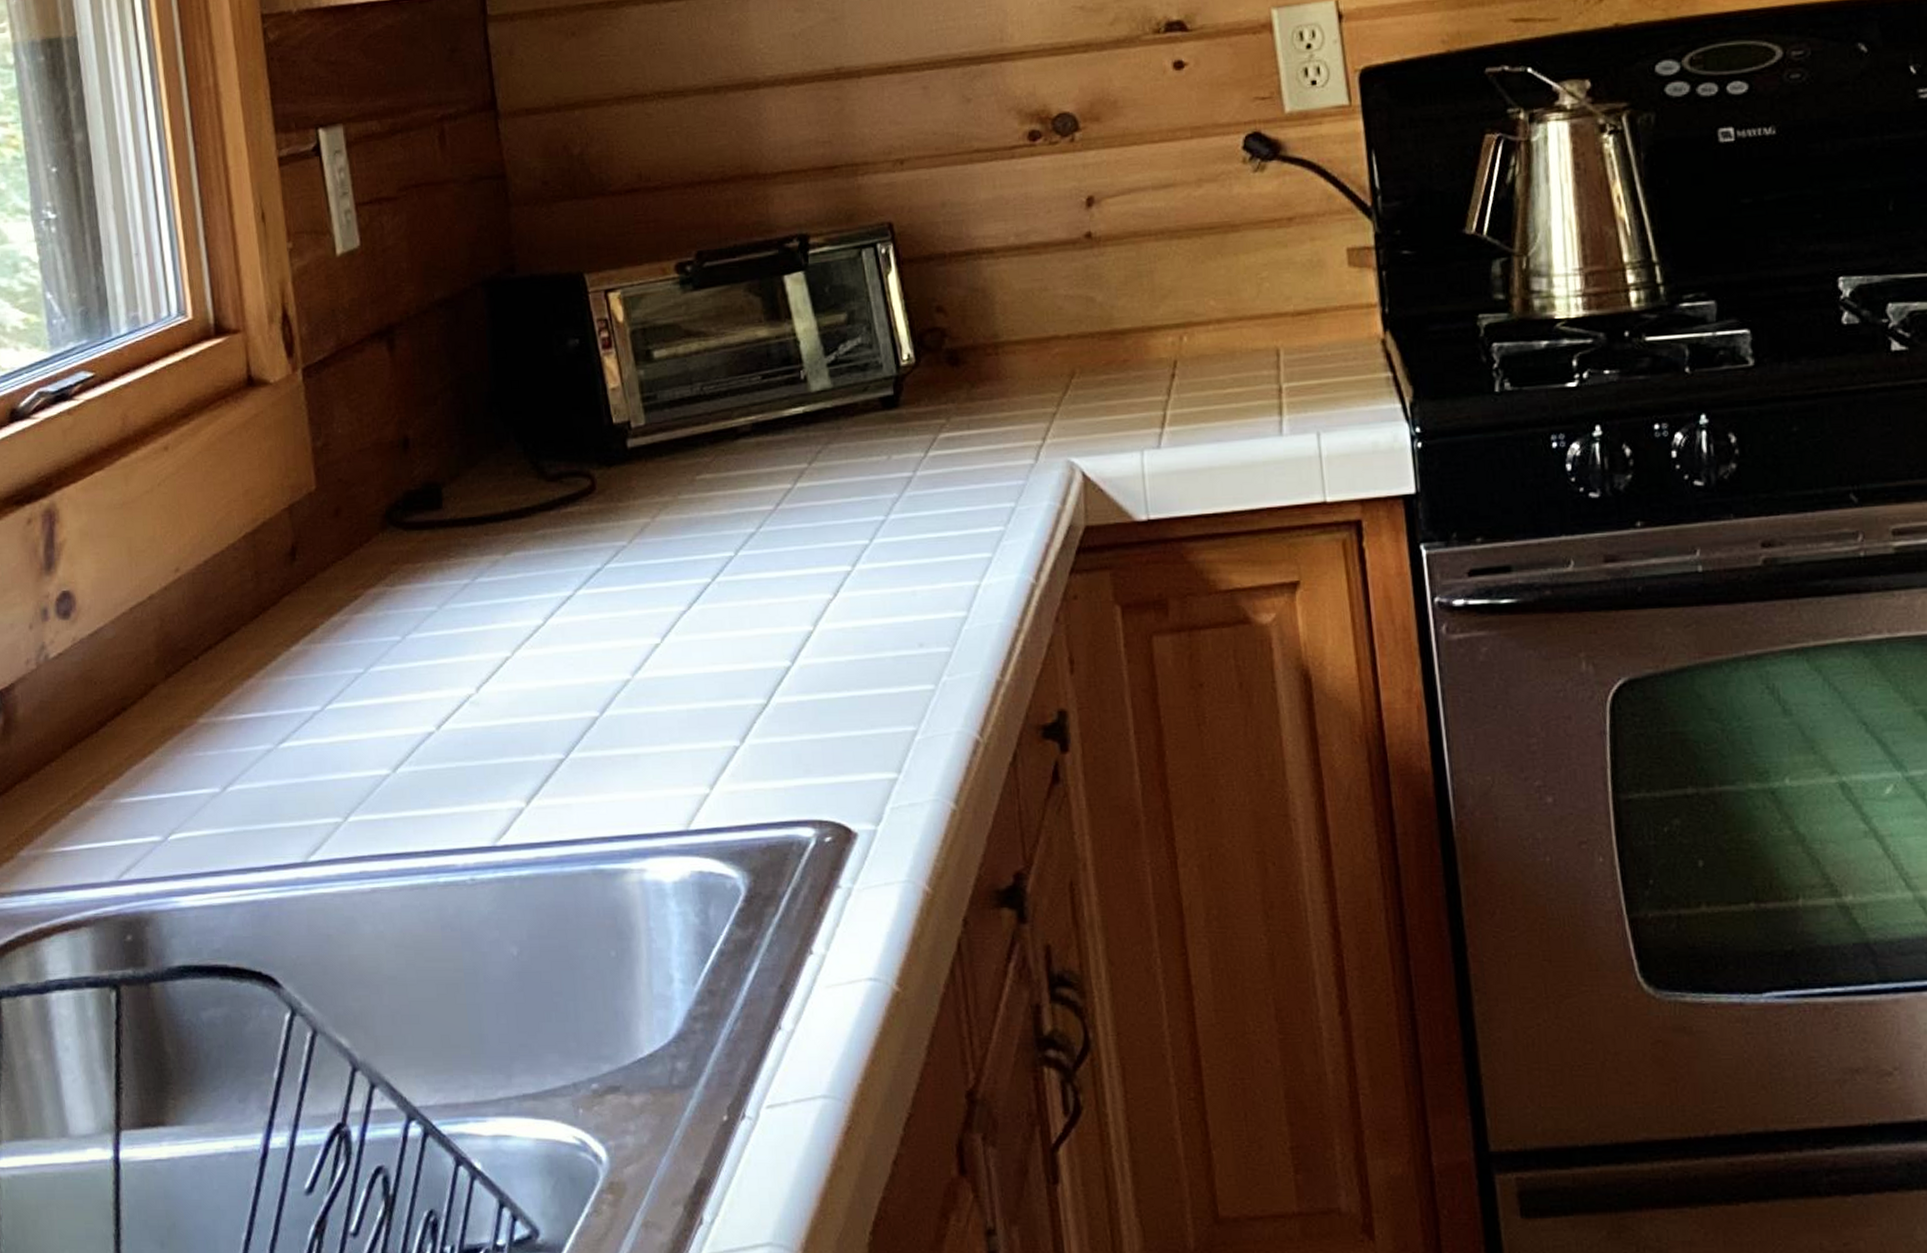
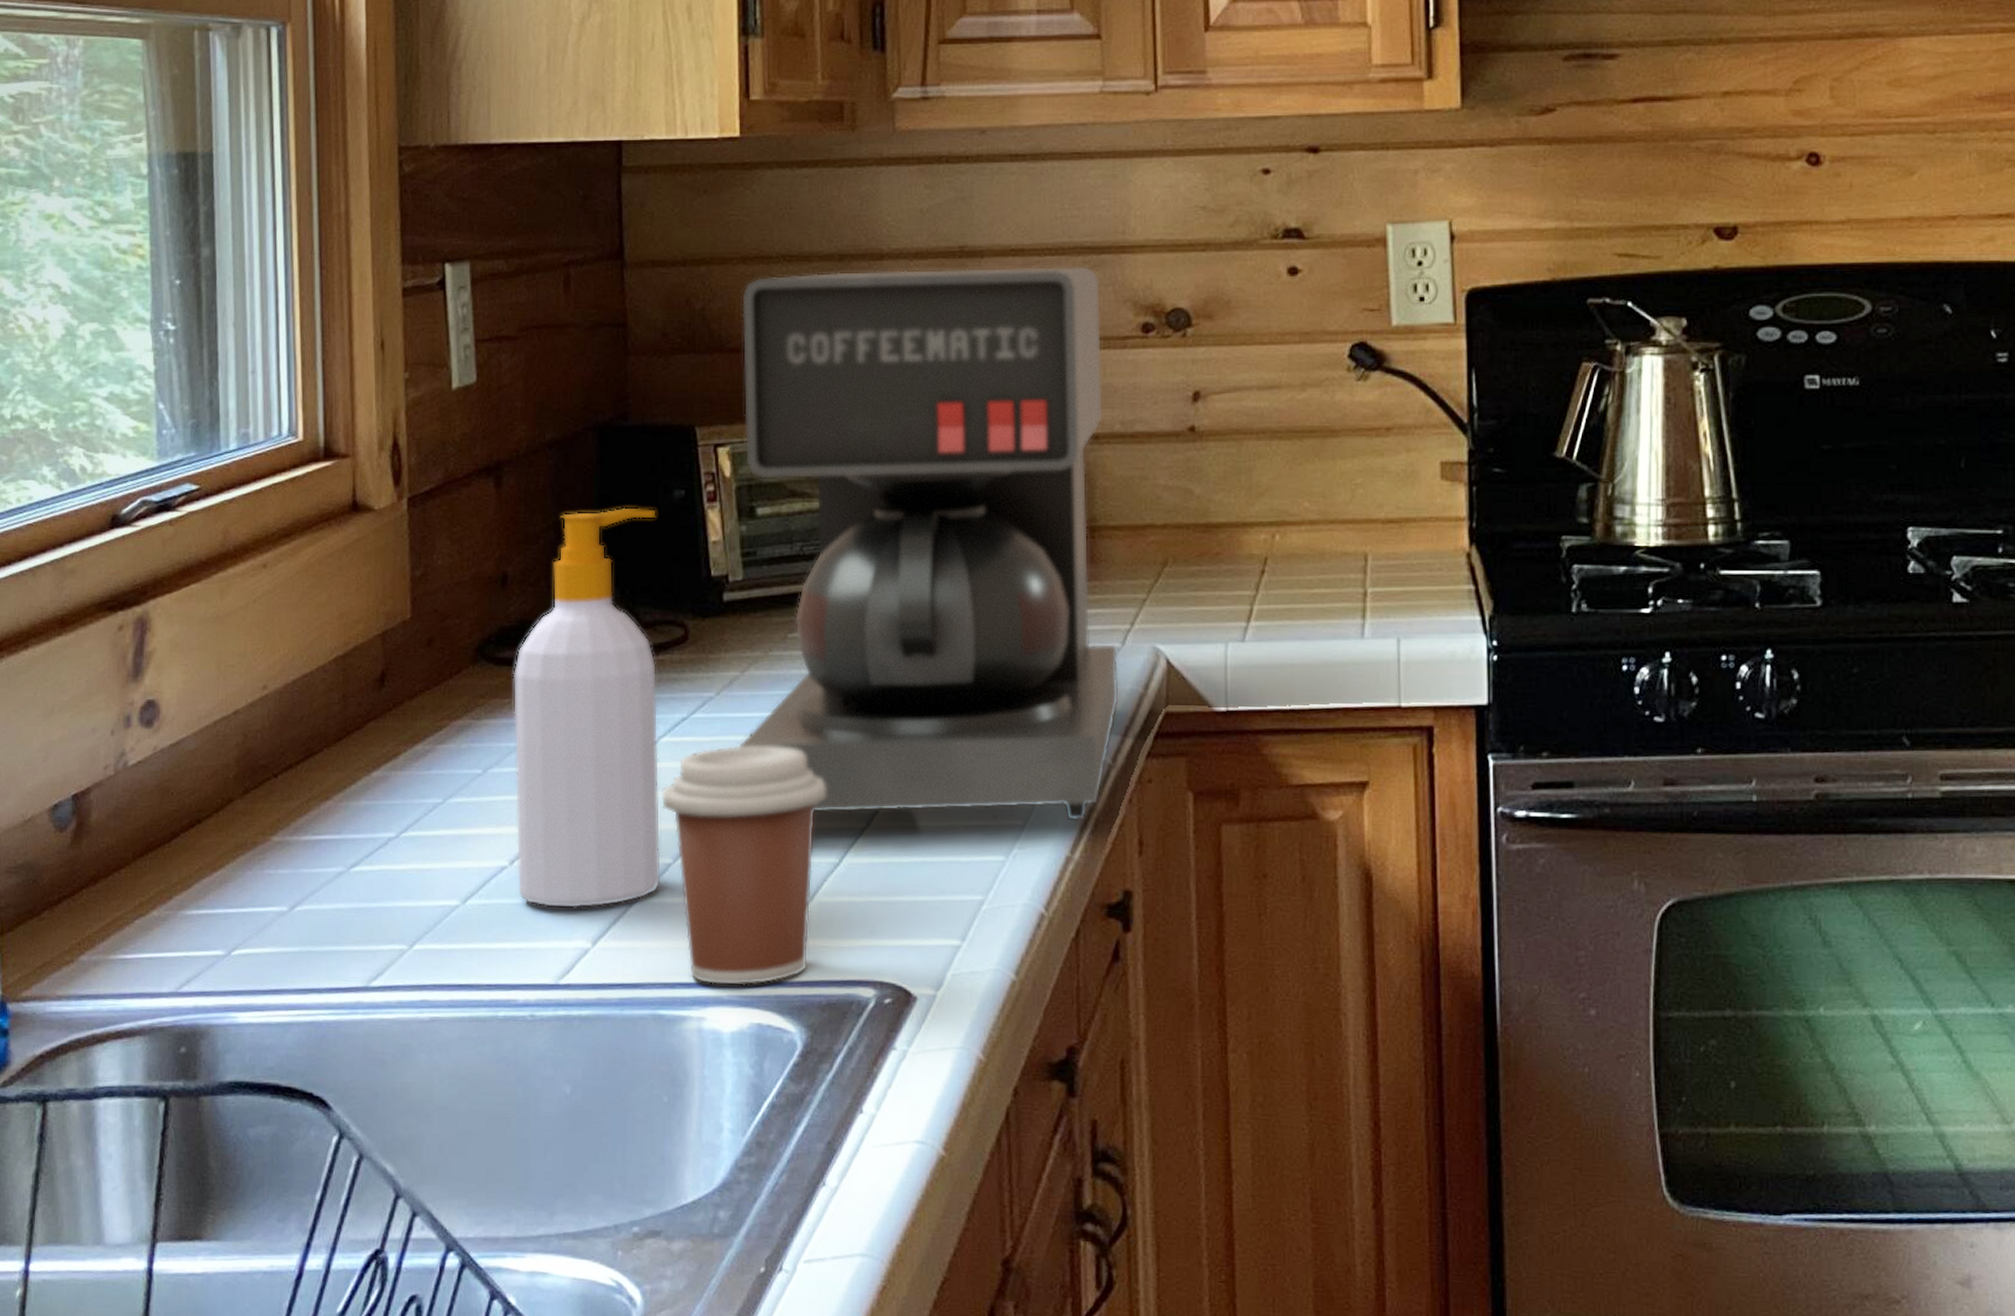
soap bottle: none [422,359,590,770] -> present [512,507,662,909]
coffee cup: none [581,590,748,836] -> present [661,745,826,987]
coffee maker: none [619,77,1037,655] -> present [738,265,1119,821]

